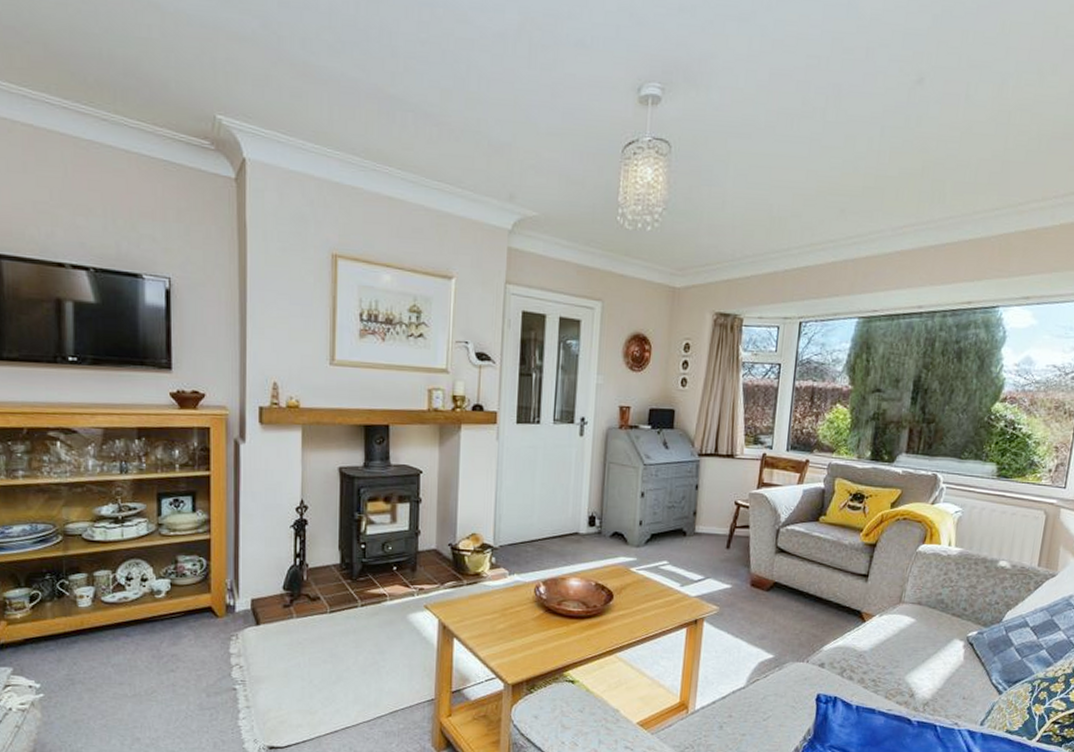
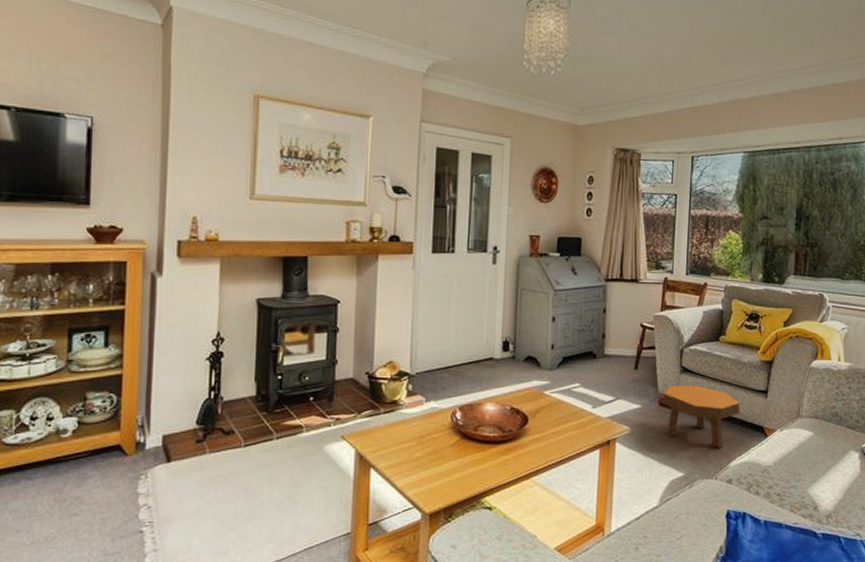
footstool: none [752,566,838,632] -> present [660,385,740,449]

